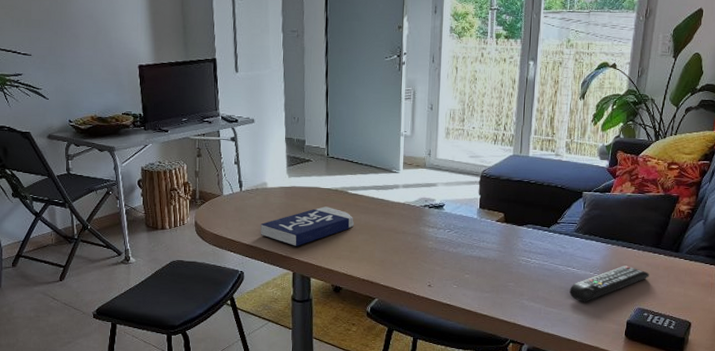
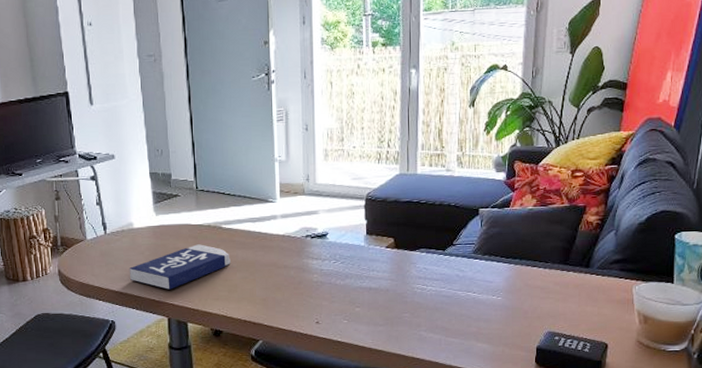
remote control: present [569,265,649,302] -> none [471,286,558,329]

